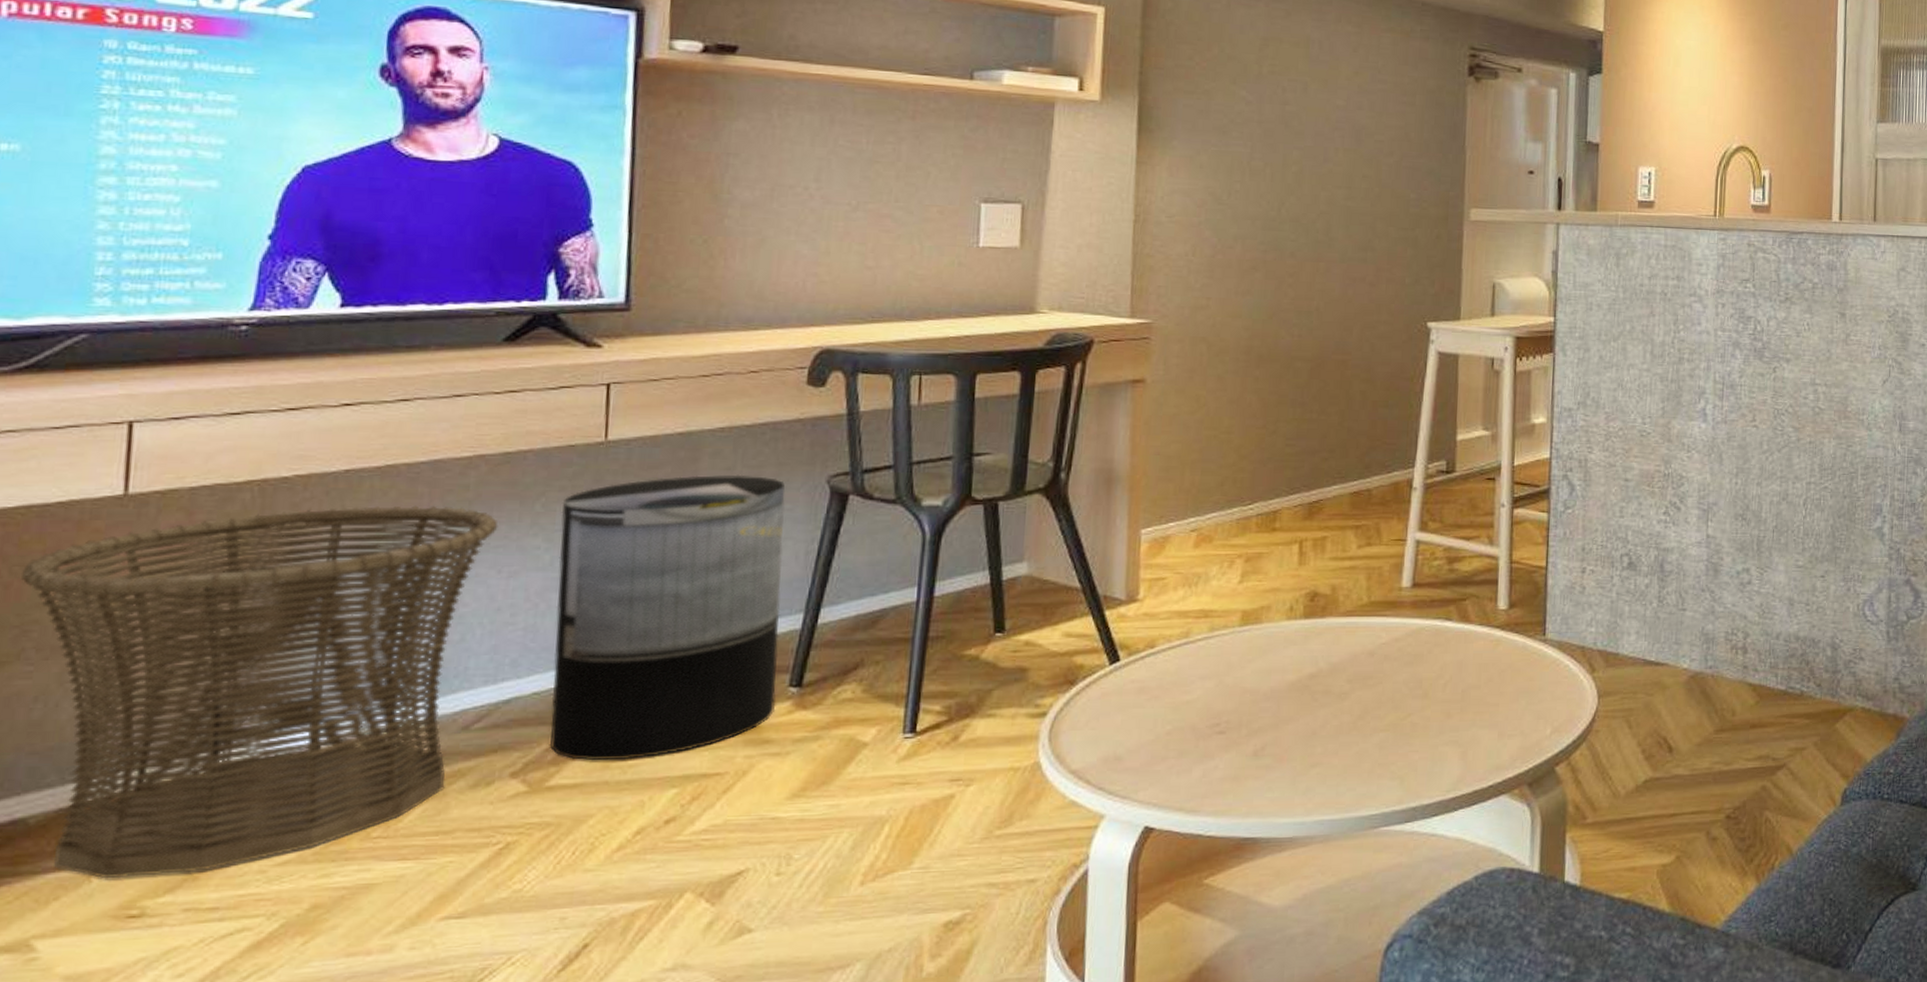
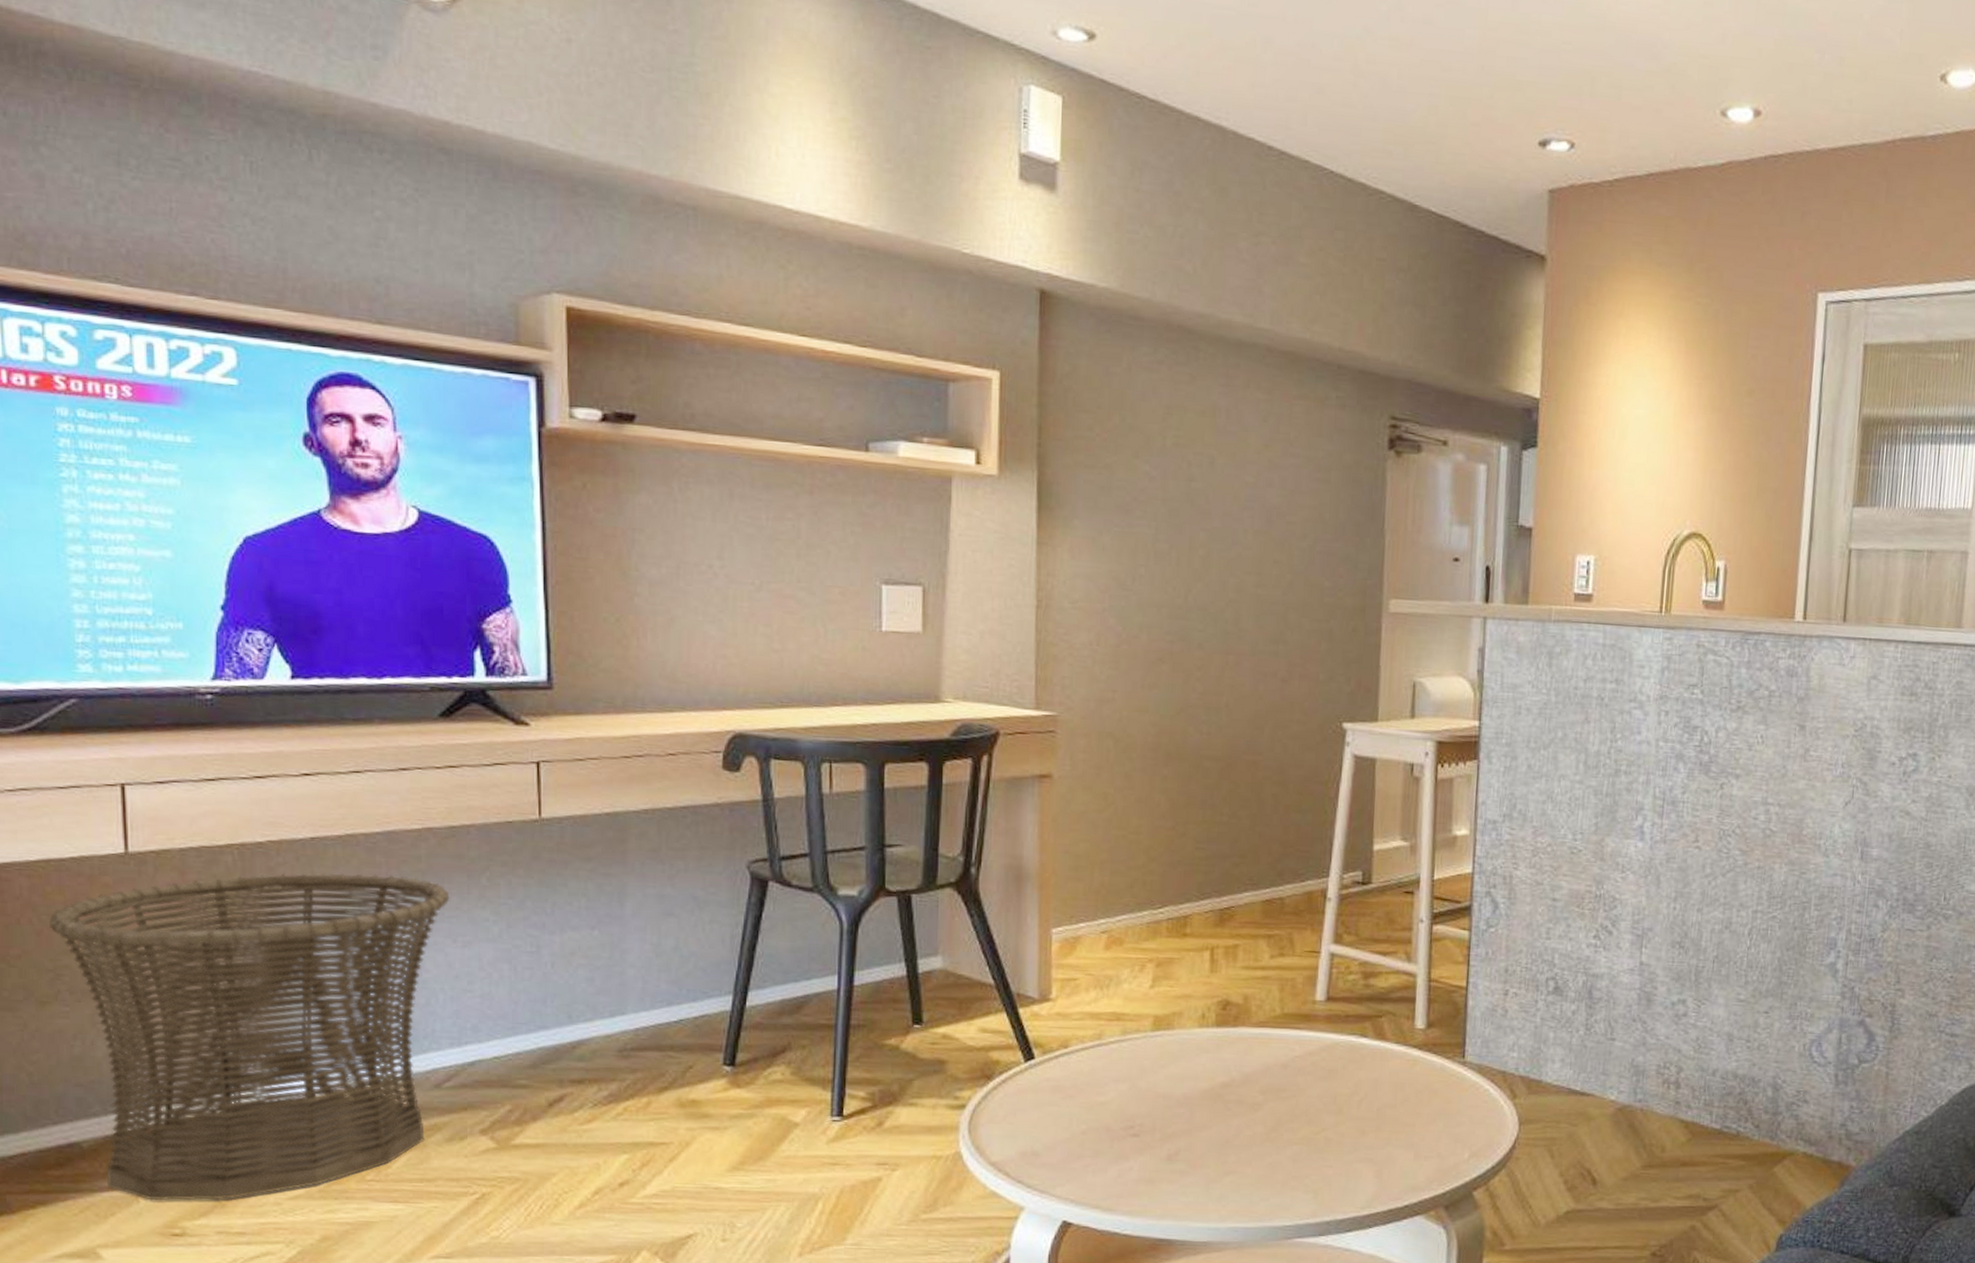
trash can: present [549,474,786,761] -> none [505,856,712,1125]

